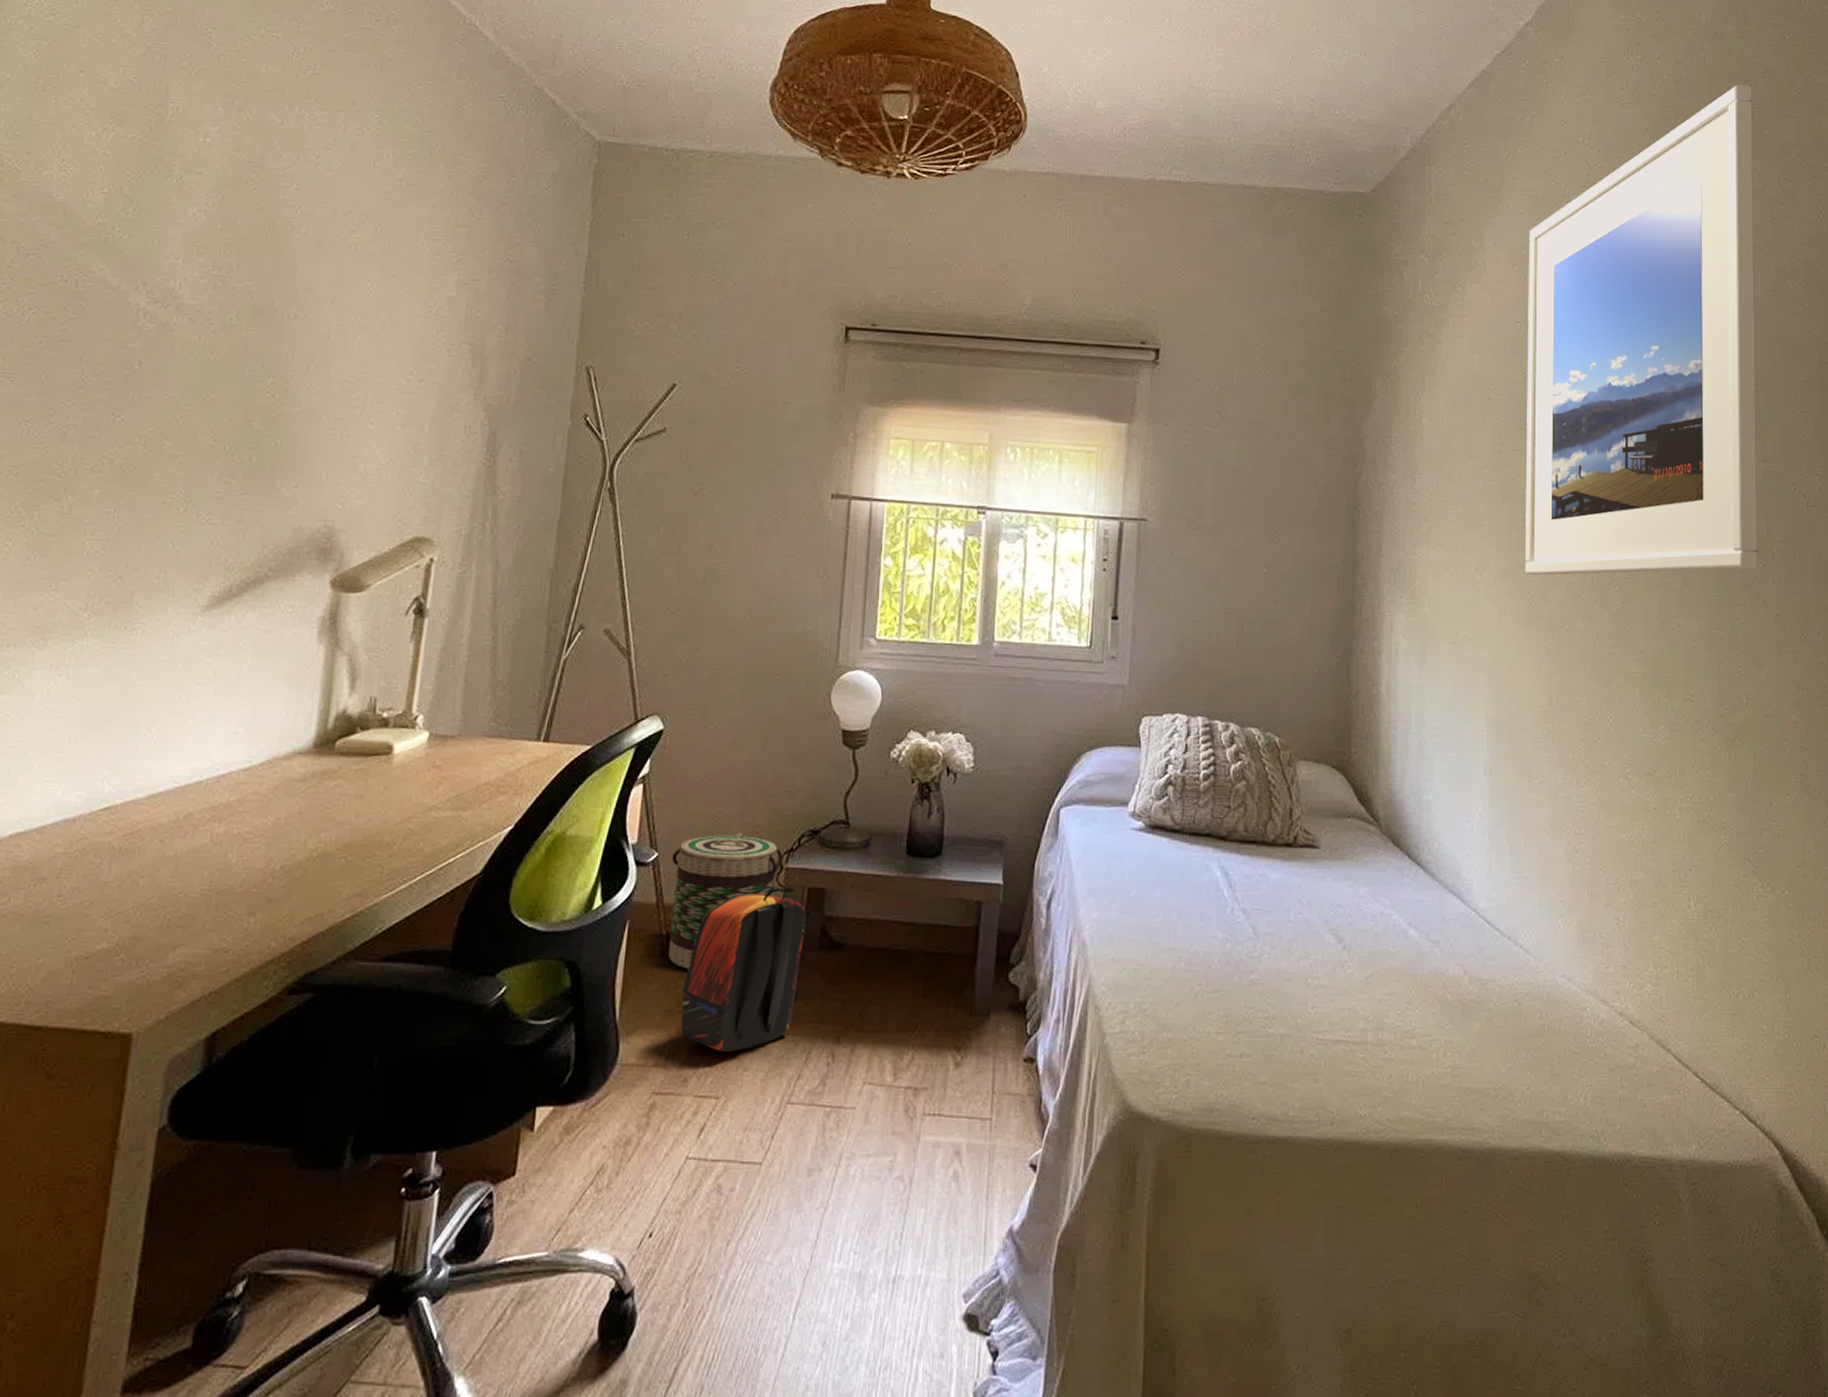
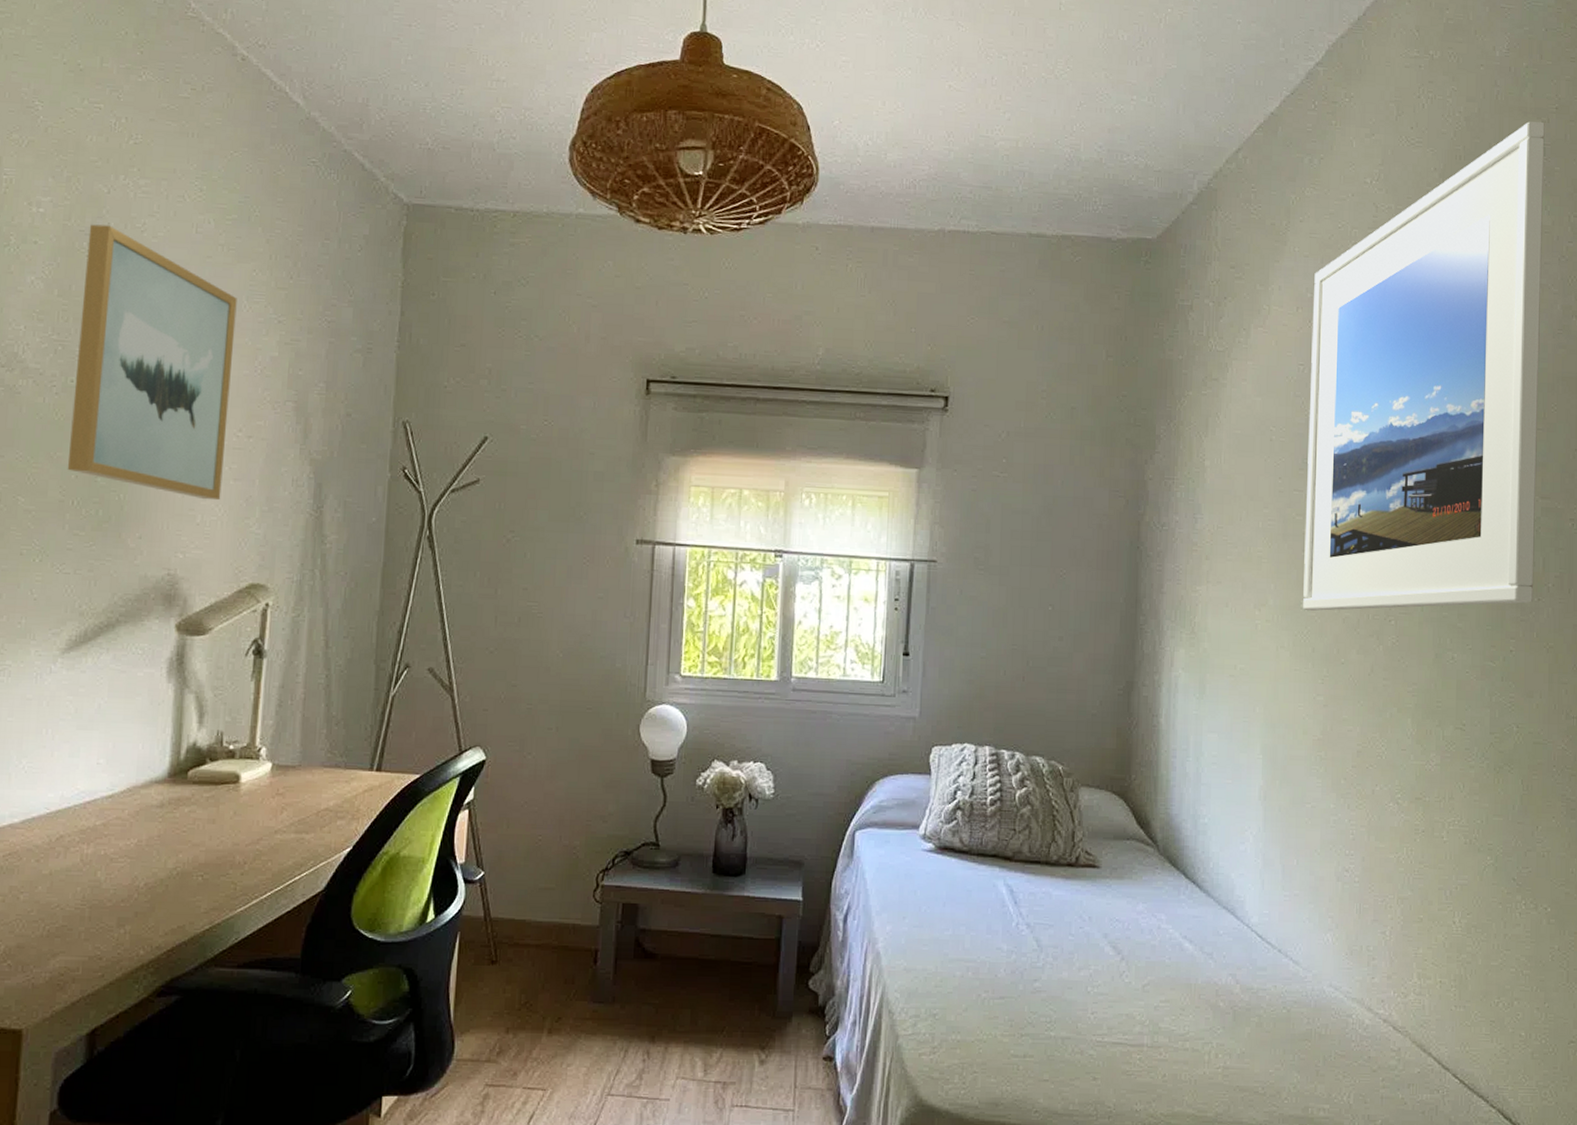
wall art: none [220,156,414,448] -> present [67,224,237,501]
basket: present [668,832,783,969] -> none [496,853,598,976]
backpack: present [680,887,807,1052] -> none [509,903,621,1049]

